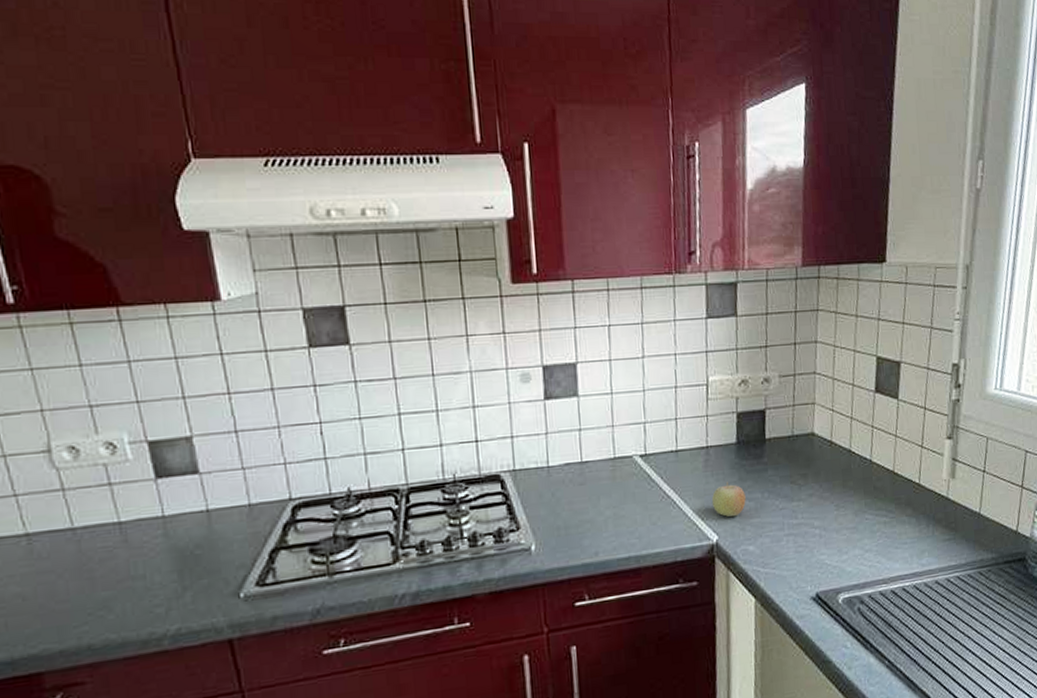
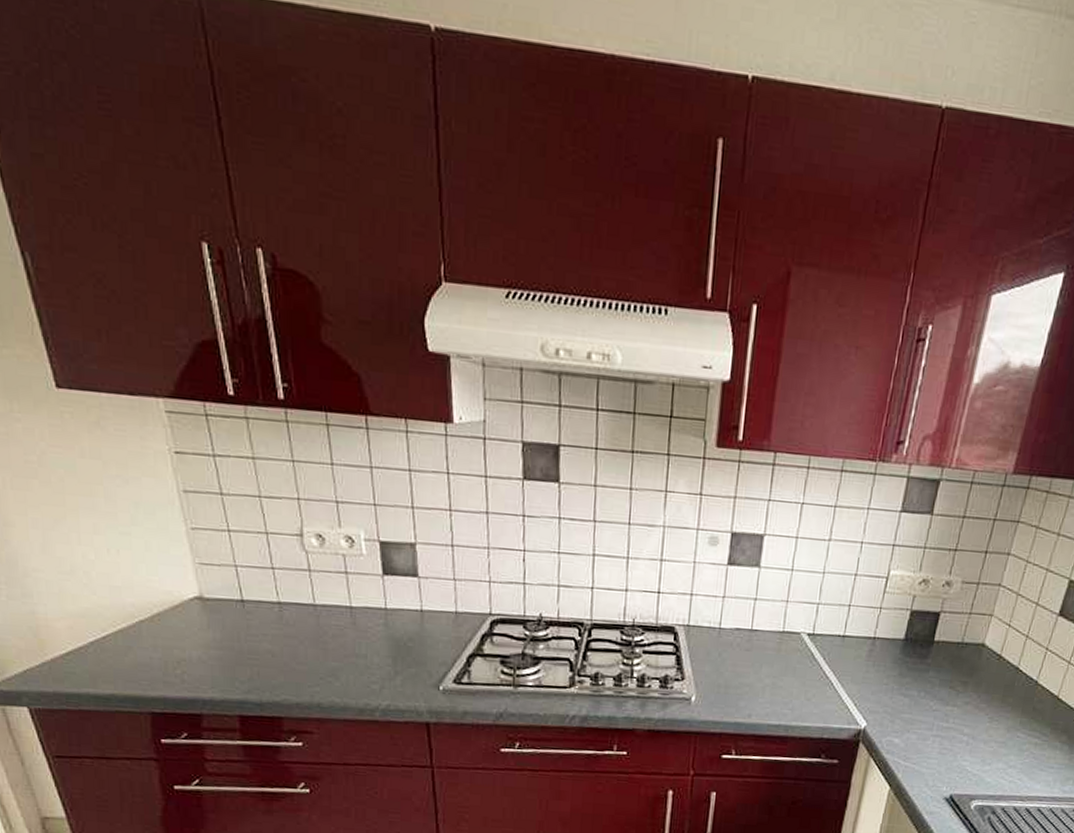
fruit: present [711,482,746,517] -> none [867,674,902,709]

